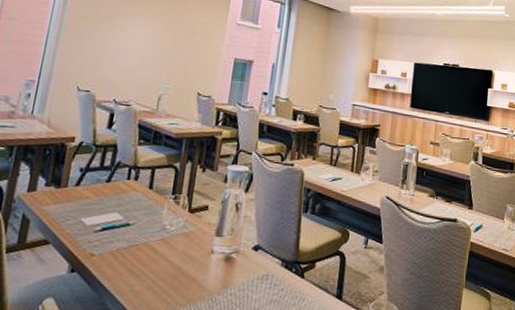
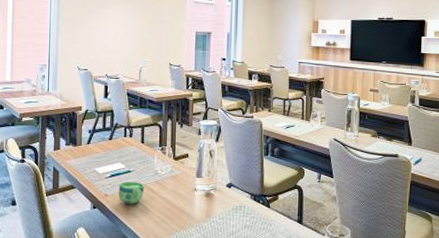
cup: none [108,237,146,268] -> present [118,181,145,204]

